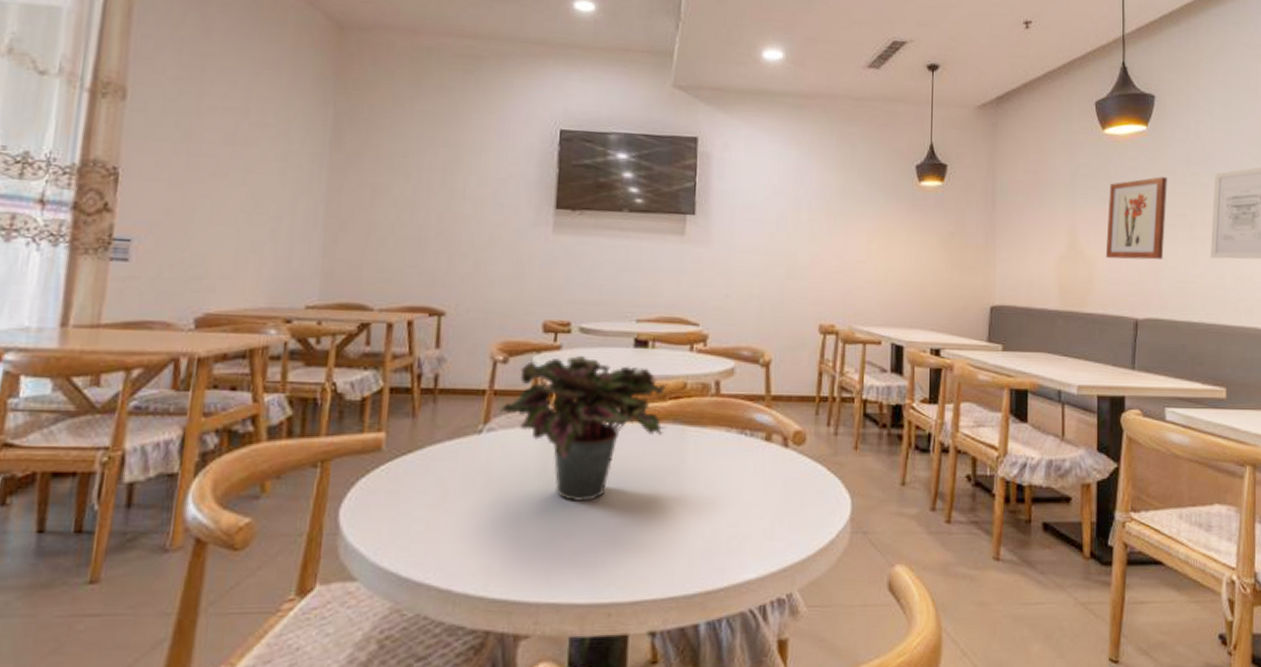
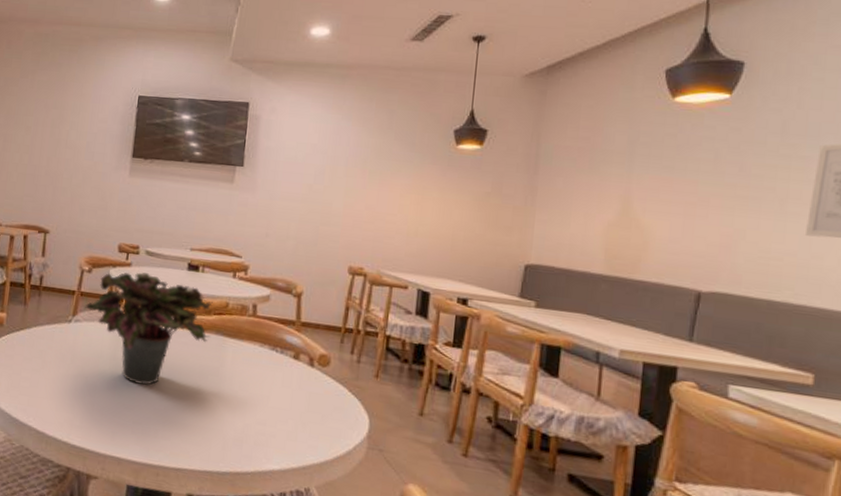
wall art: present [1105,177,1167,260] -> none [665,147,753,234]

